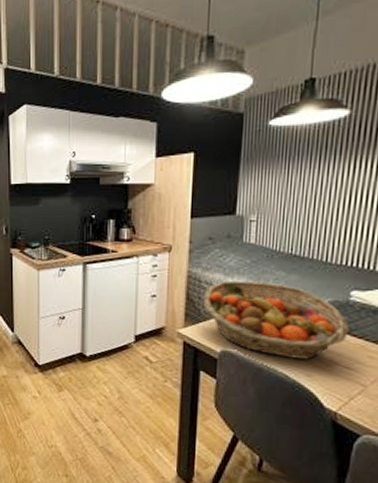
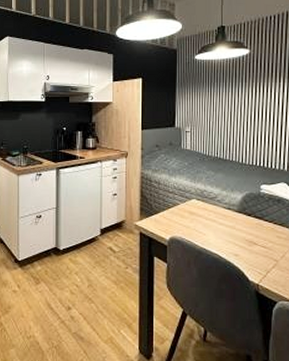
fruit basket: present [203,280,349,360] -> none [153,179,262,242]

